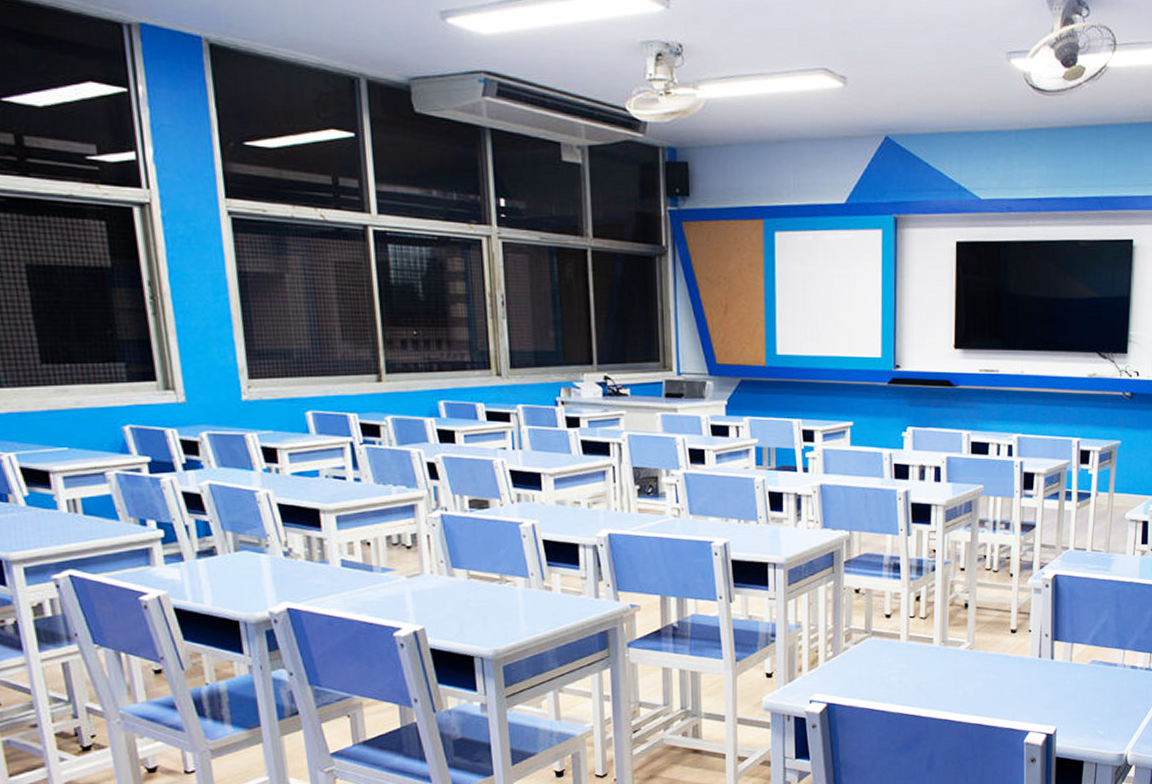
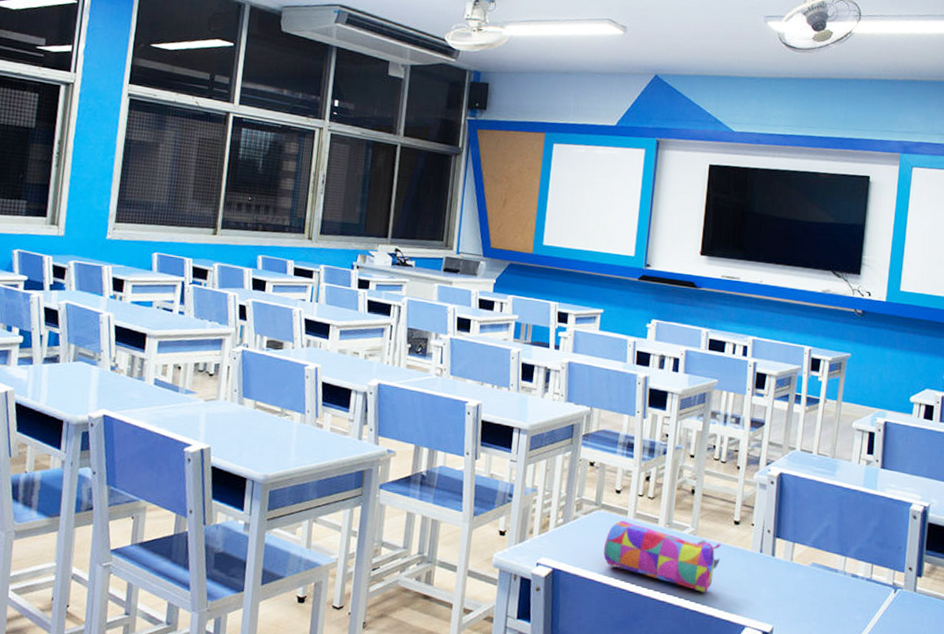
pencil case: none [878,645,999,705] -> present [603,520,721,592]

